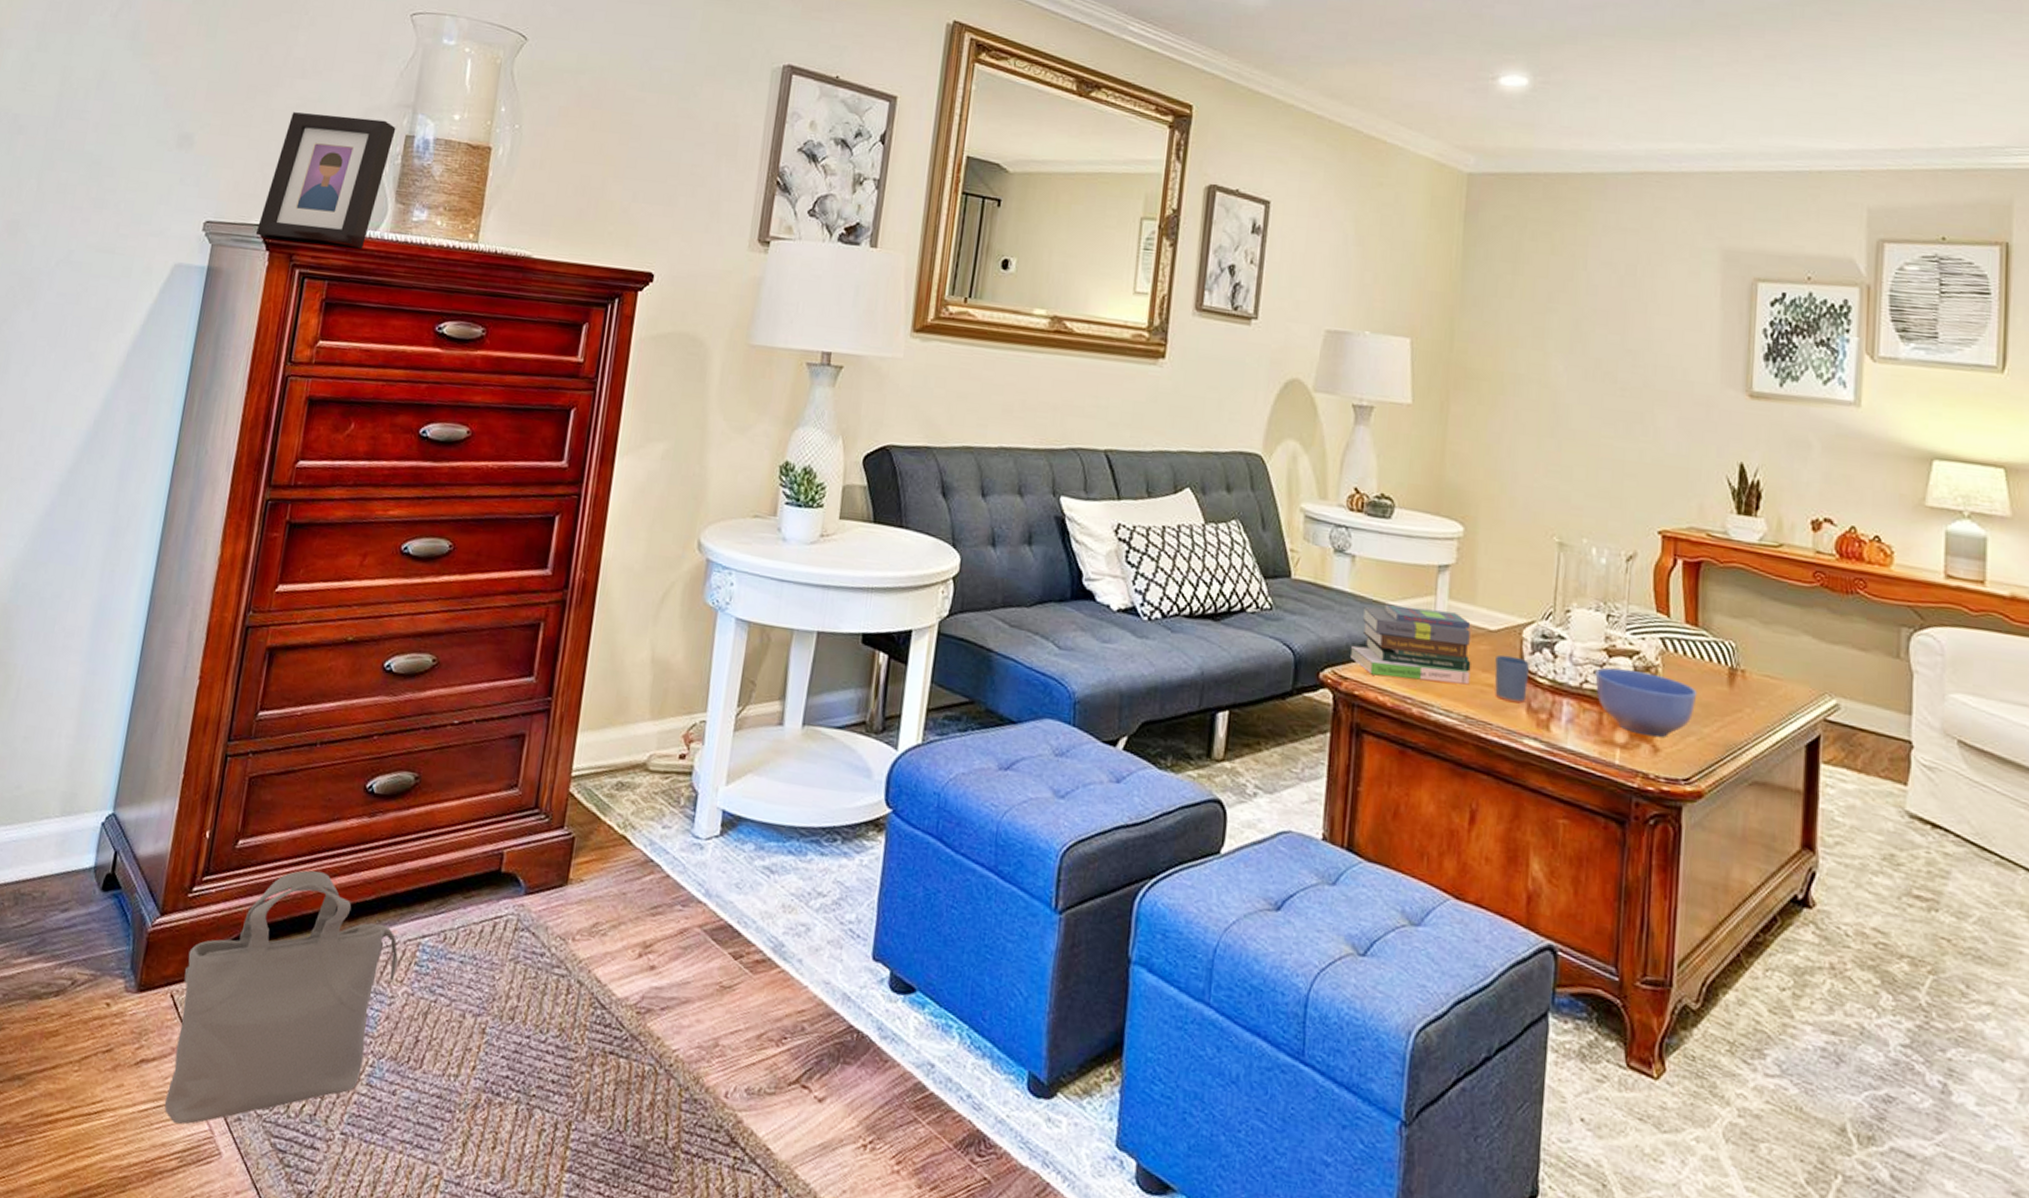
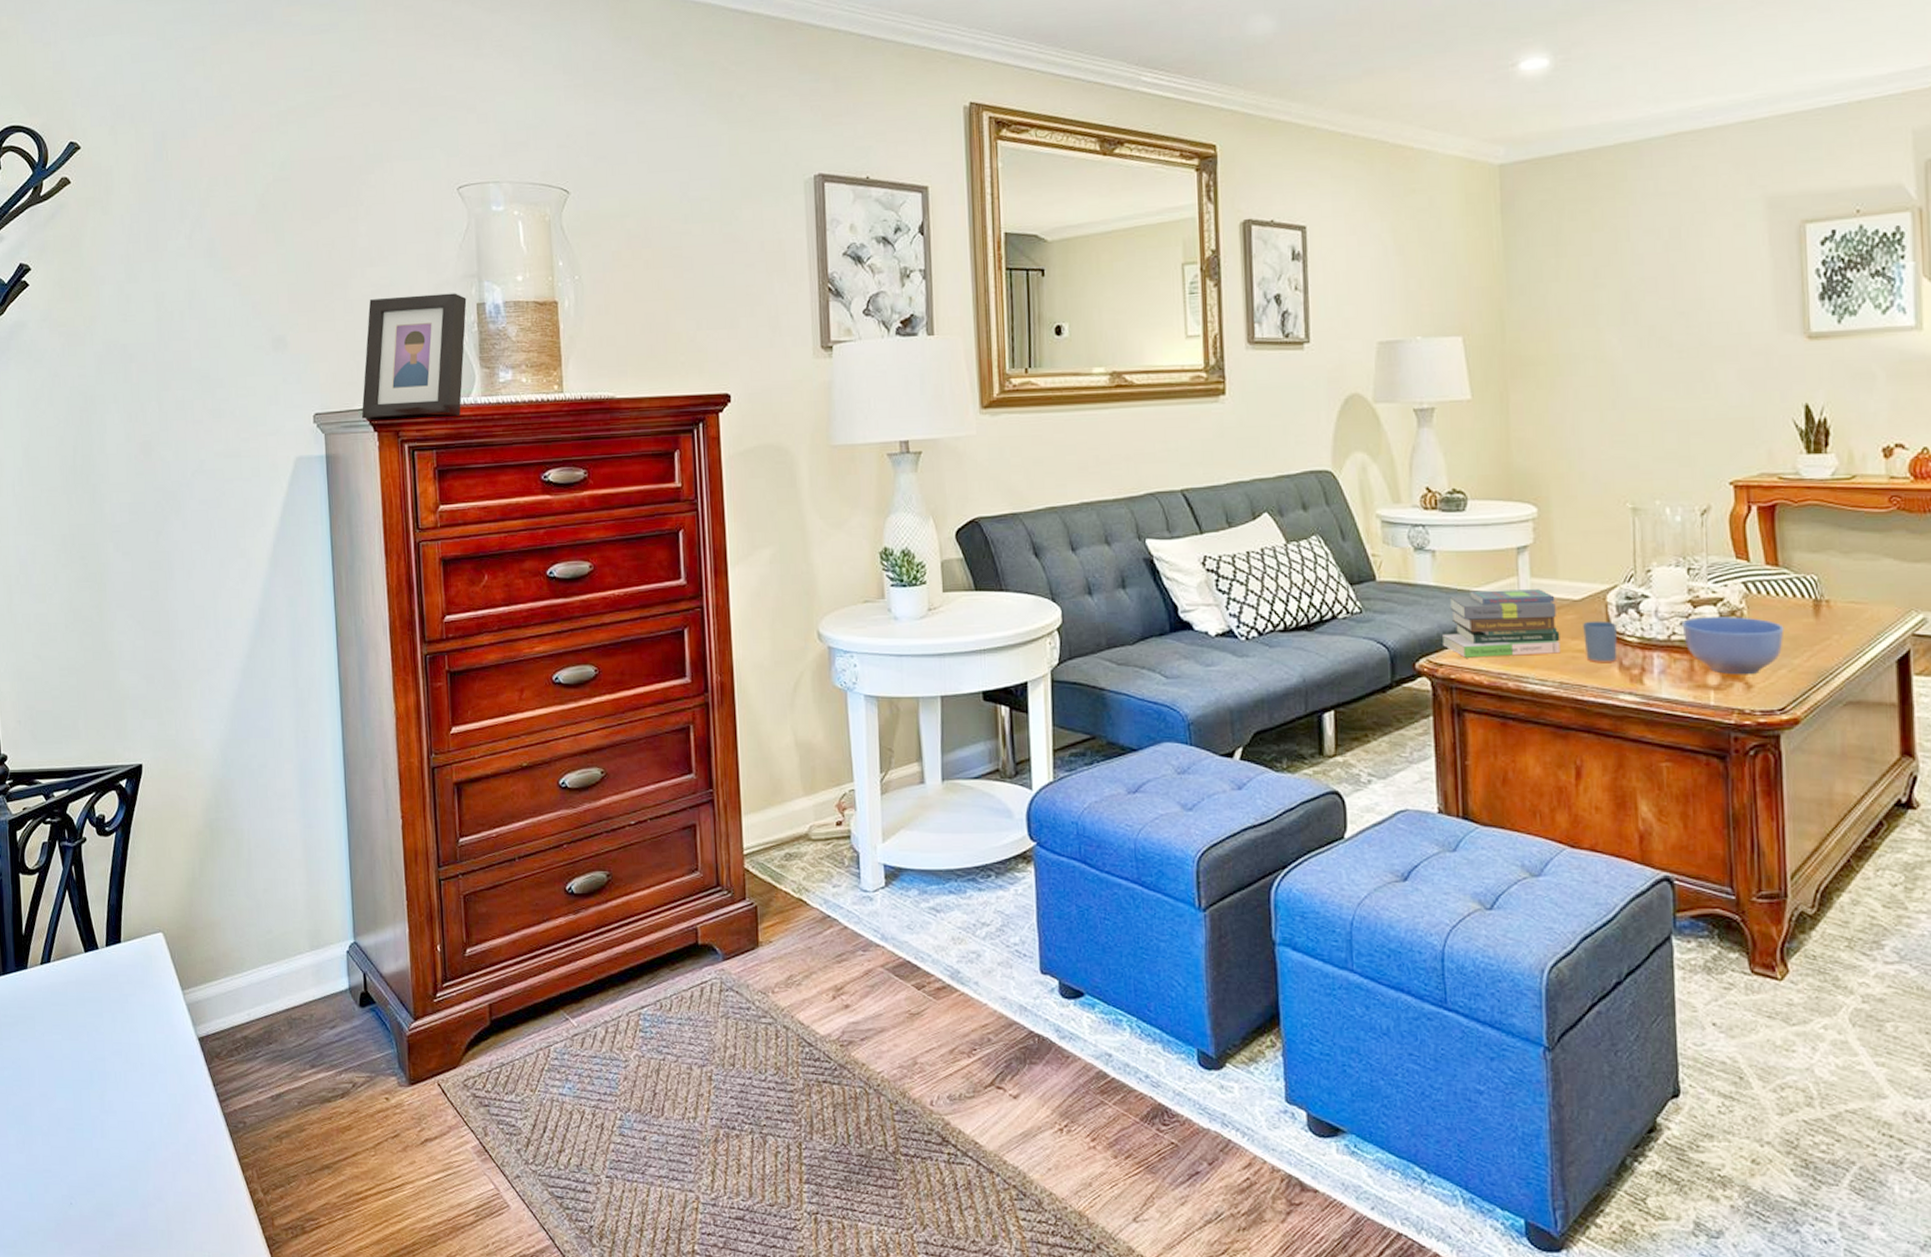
tote bag: present [164,870,398,1125] -> none [445,965,625,1187]

